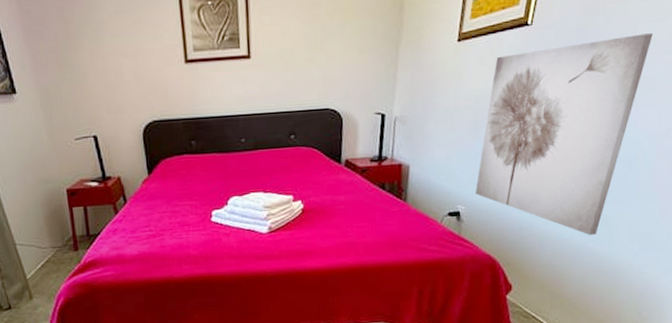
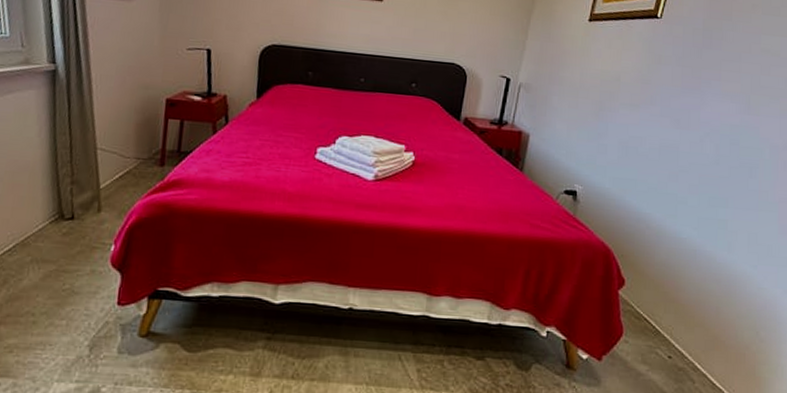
wall art: present [475,33,653,235] -> none [594,42,776,239]

